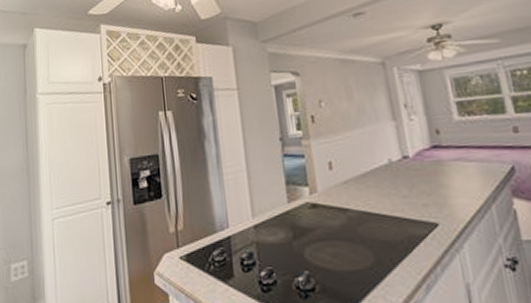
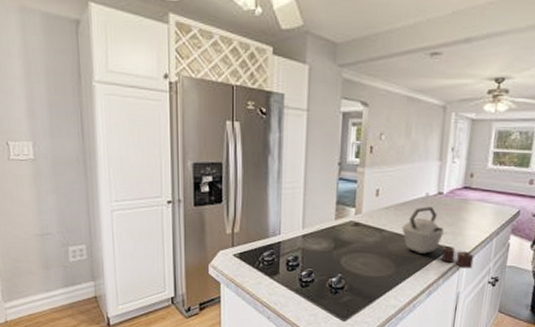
kettle: none [369,174,477,250] -> present [402,206,474,269]

